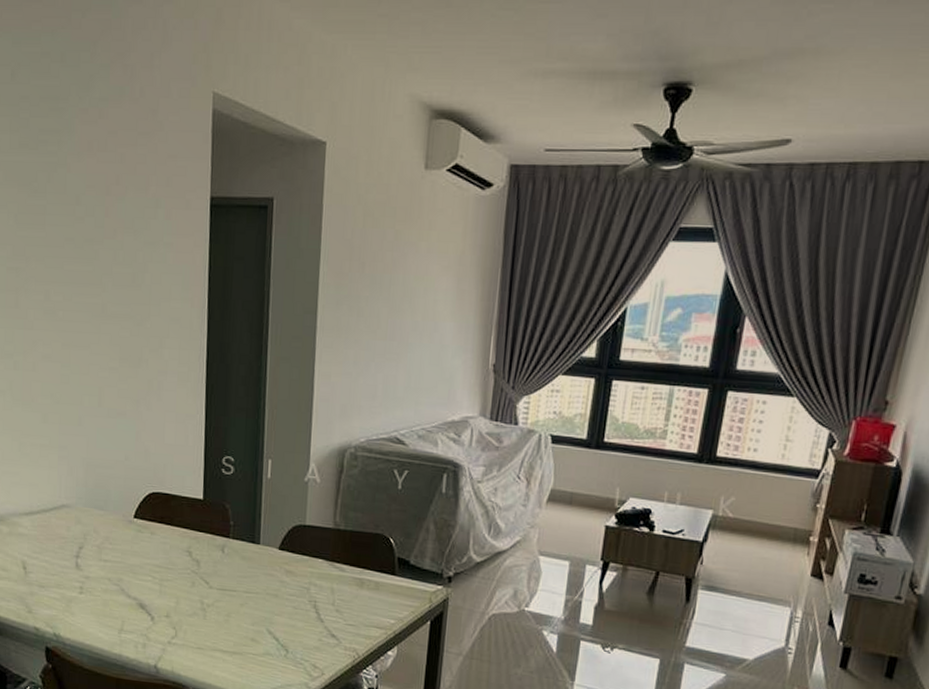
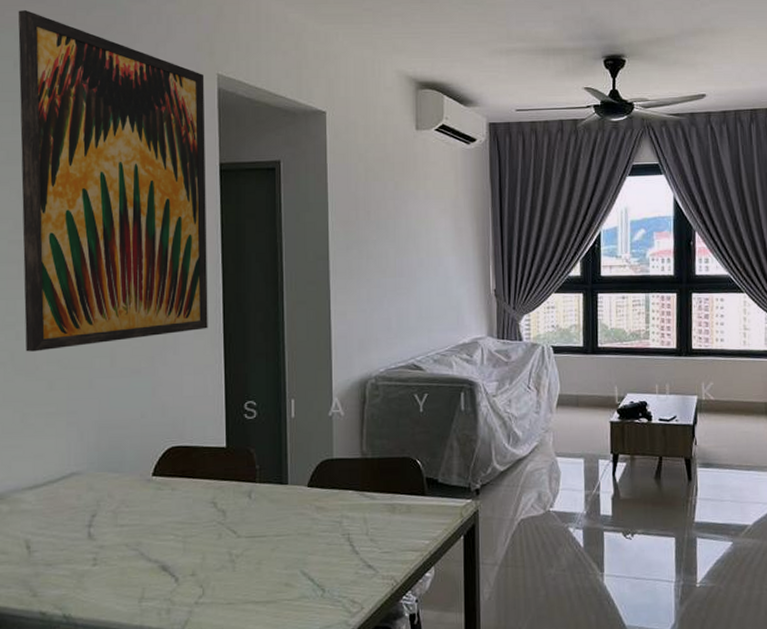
wall art: none [15,11,200,384] -> present [18,10,208,352]

